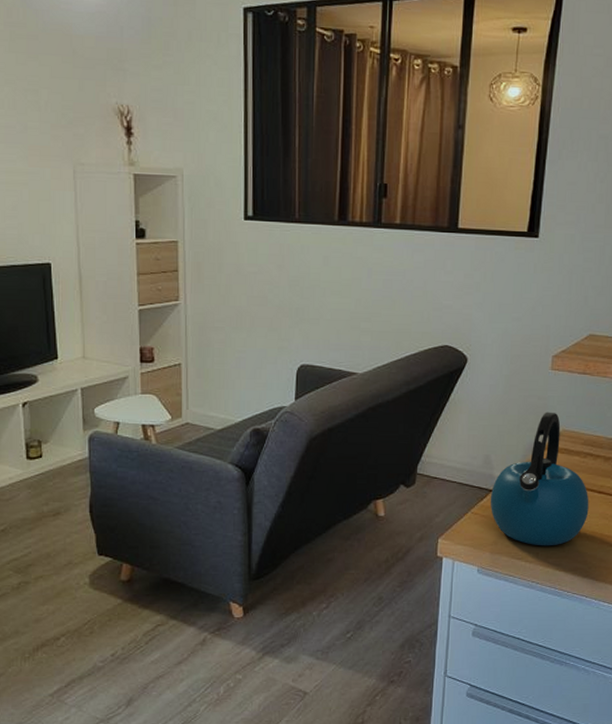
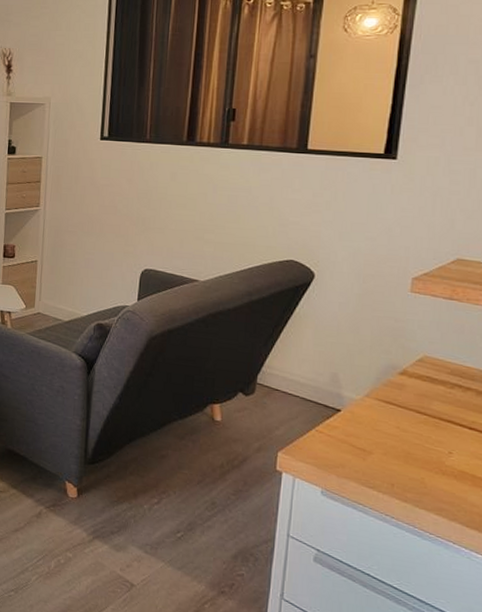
kettle: present [490,411,589,546] -> none [337,335,457,480]

